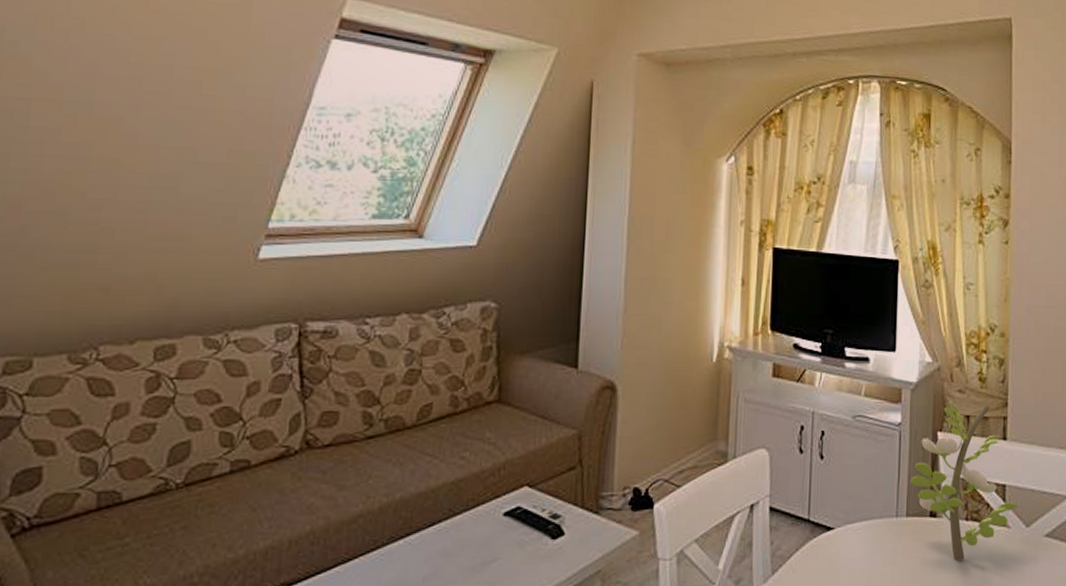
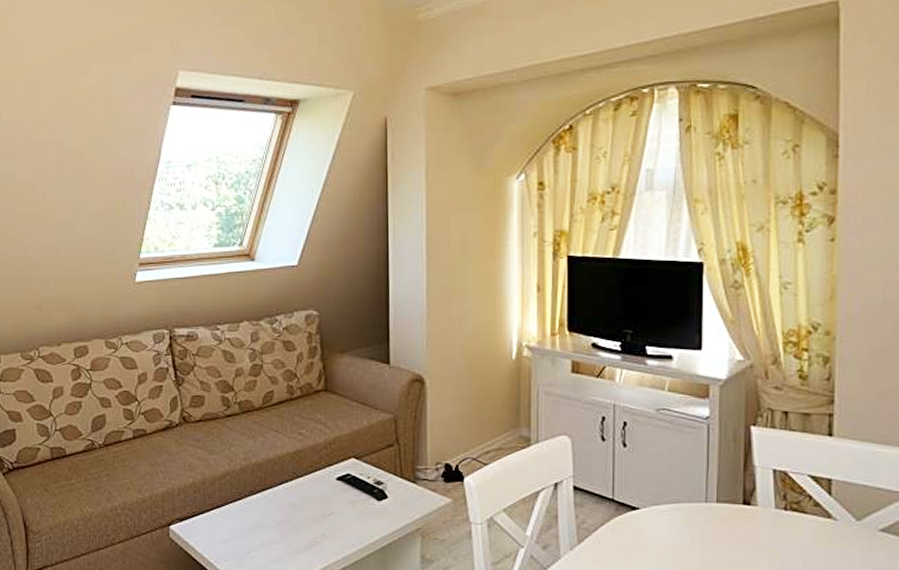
flower: present [910,402,1019,560] -> none [720,398,848,546]

